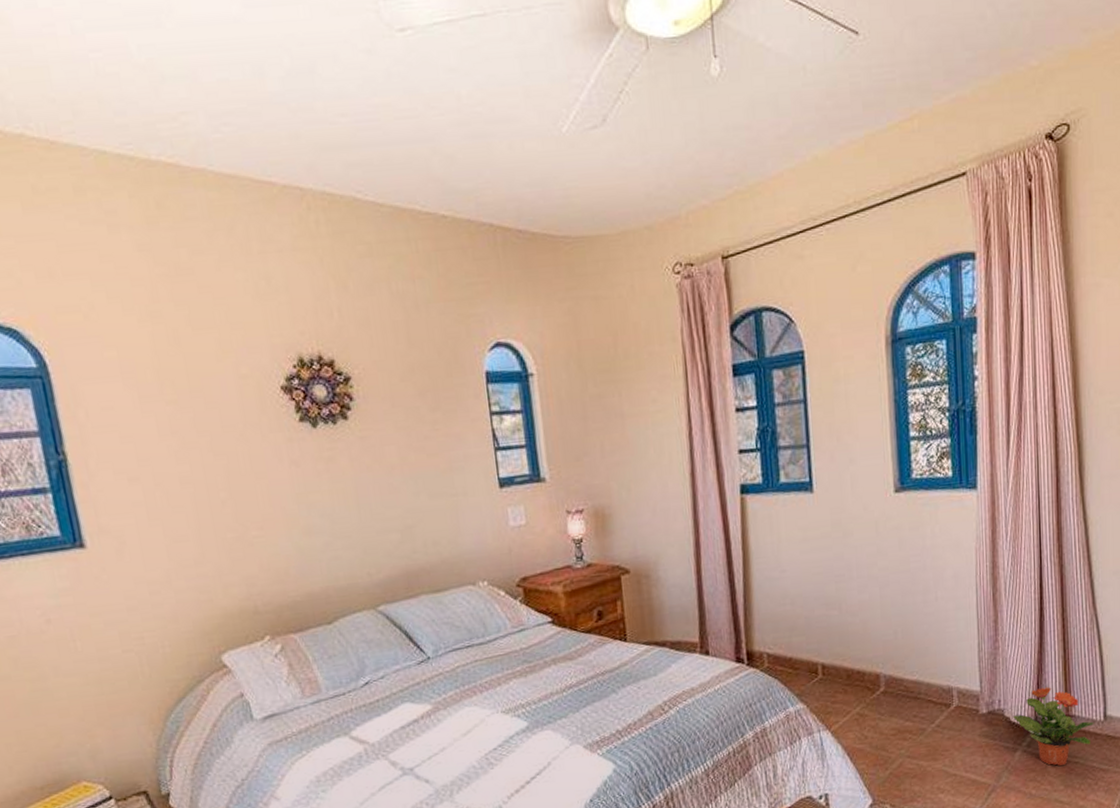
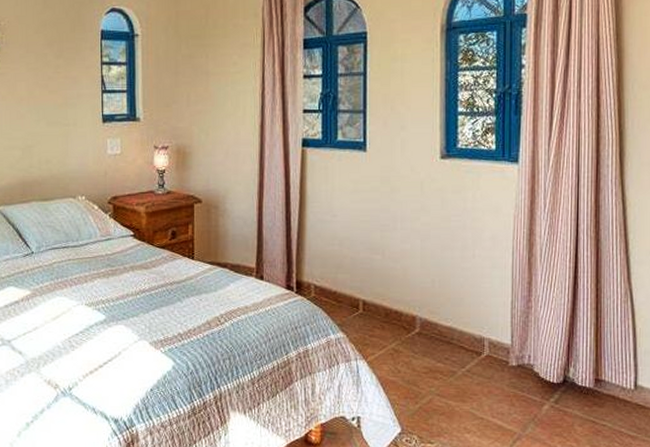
potted plant: present [1013,686,1095,766] -> none [542,349,625,427]

